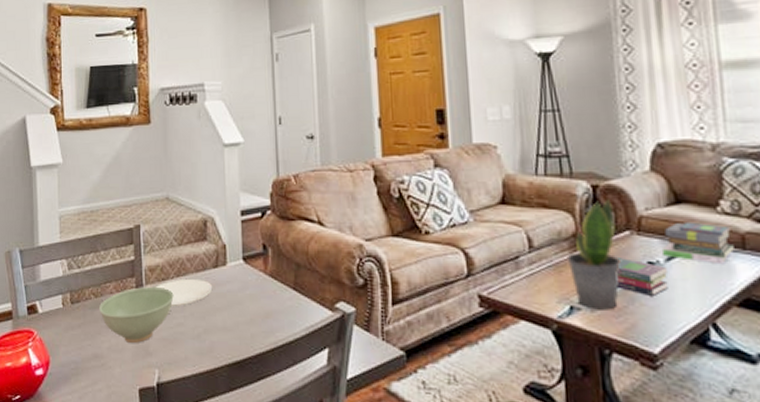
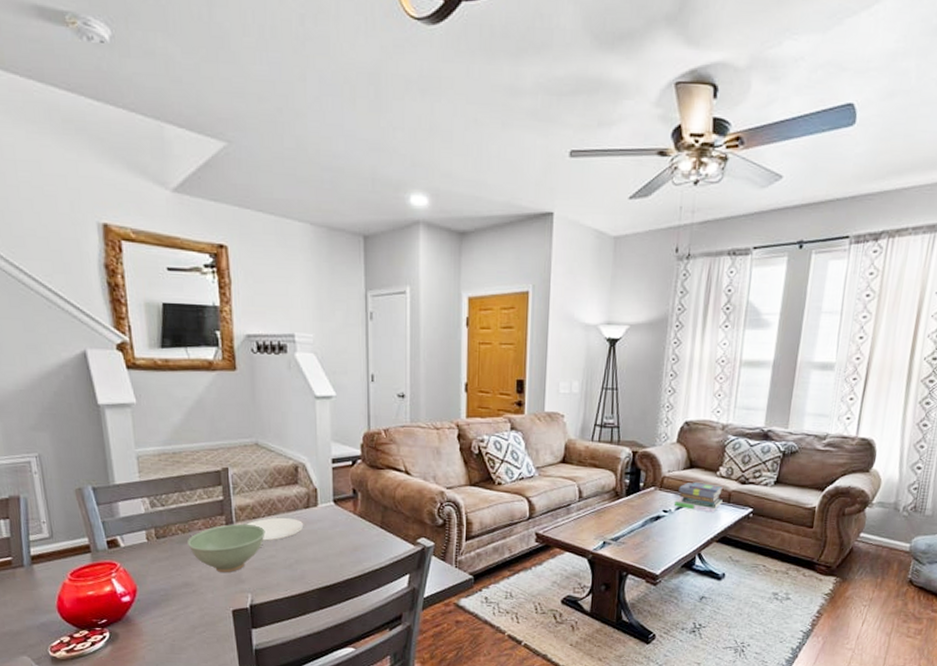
potted plant: present [566,199,620,310] -> none [606,462,645,545]
books: present [614,256,669,296] -> none [638,505,676,534]

